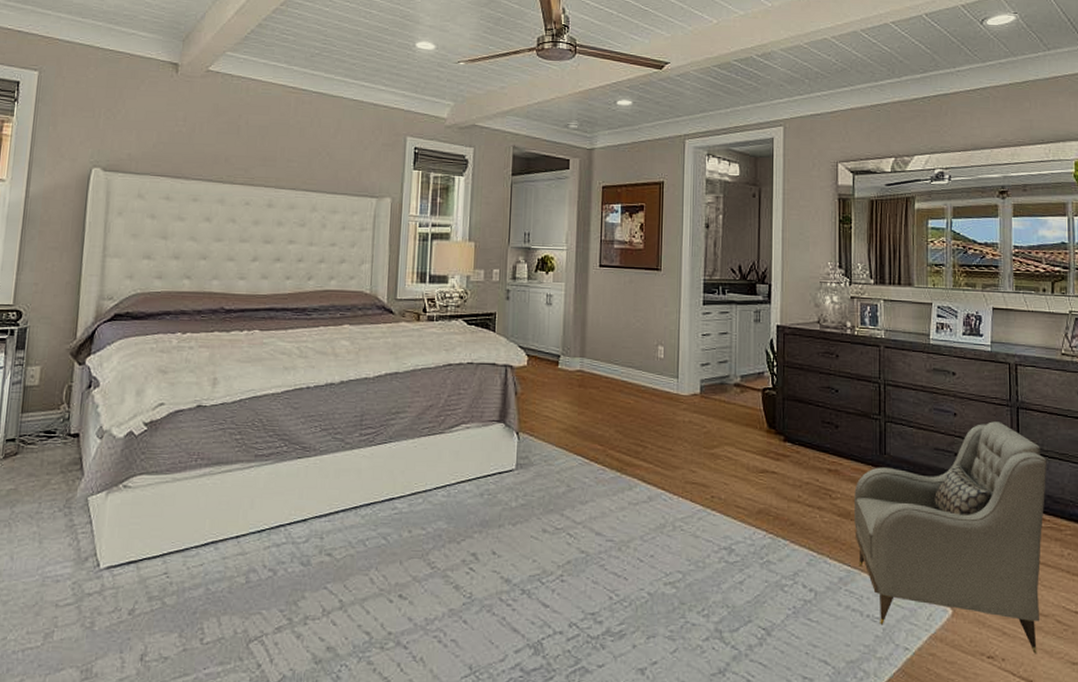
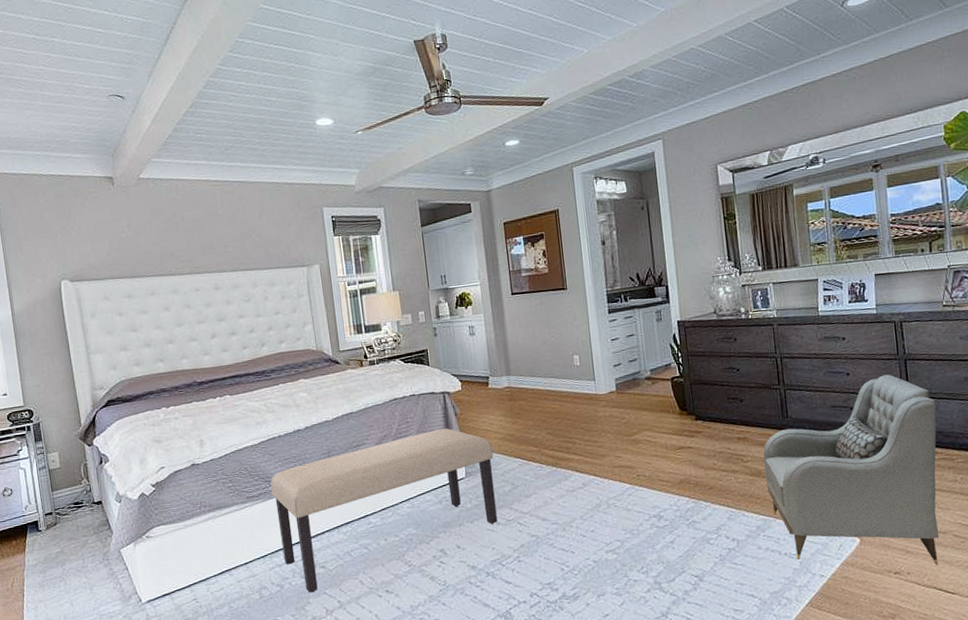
bench: none [284,407,552,585] -> present [270,428,498,593]

